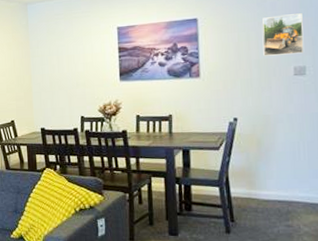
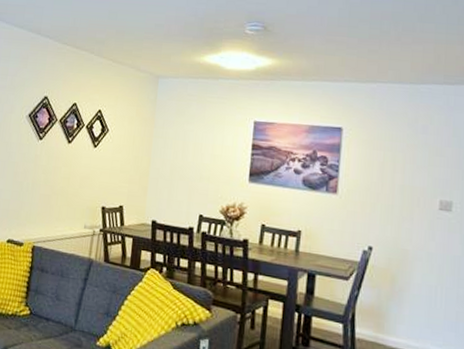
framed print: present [262,13,304,56] -> none [408,140,455,187]

